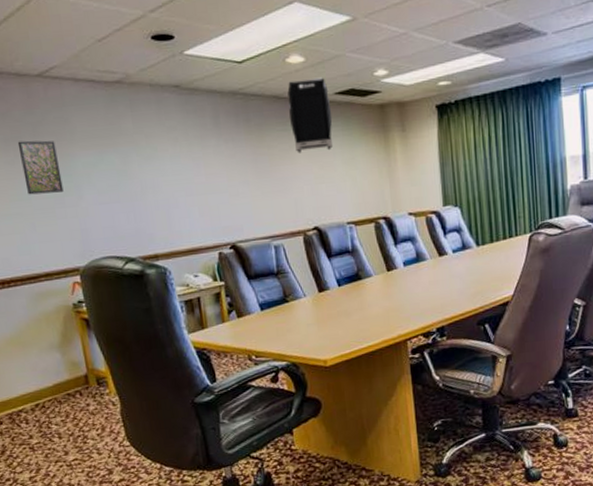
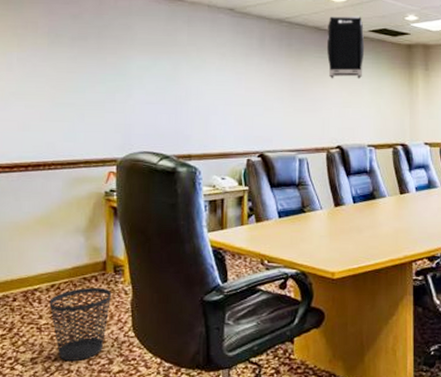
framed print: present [17,140,64,195] -> none [82,40,117,89]
wastebasket: none [37,401,101,476] -> present [49,287,112,361]

